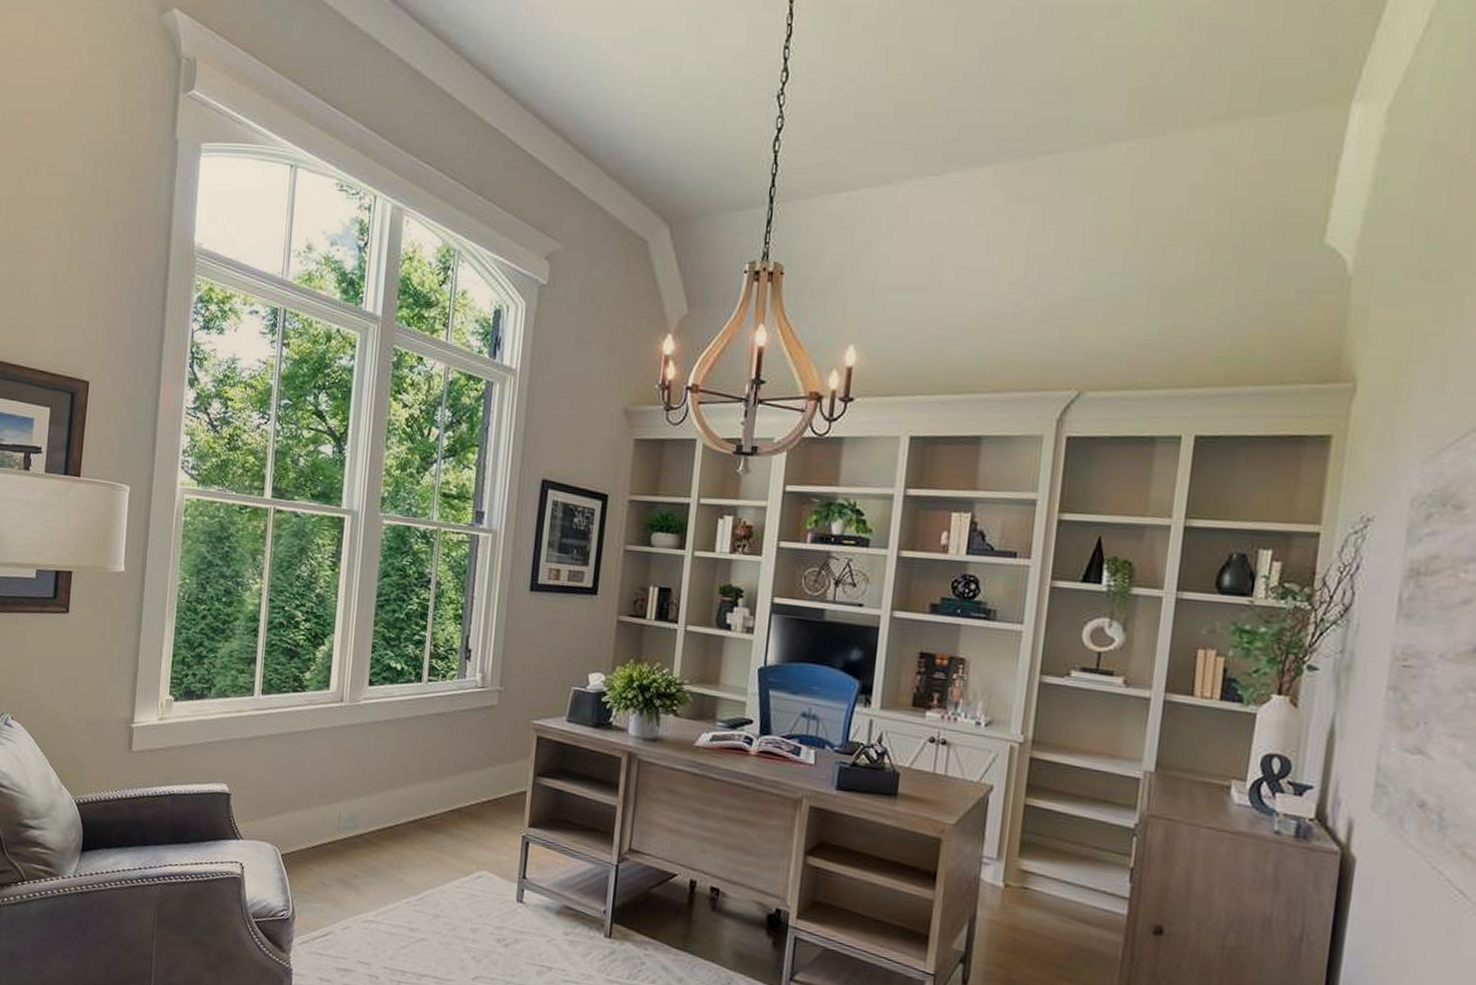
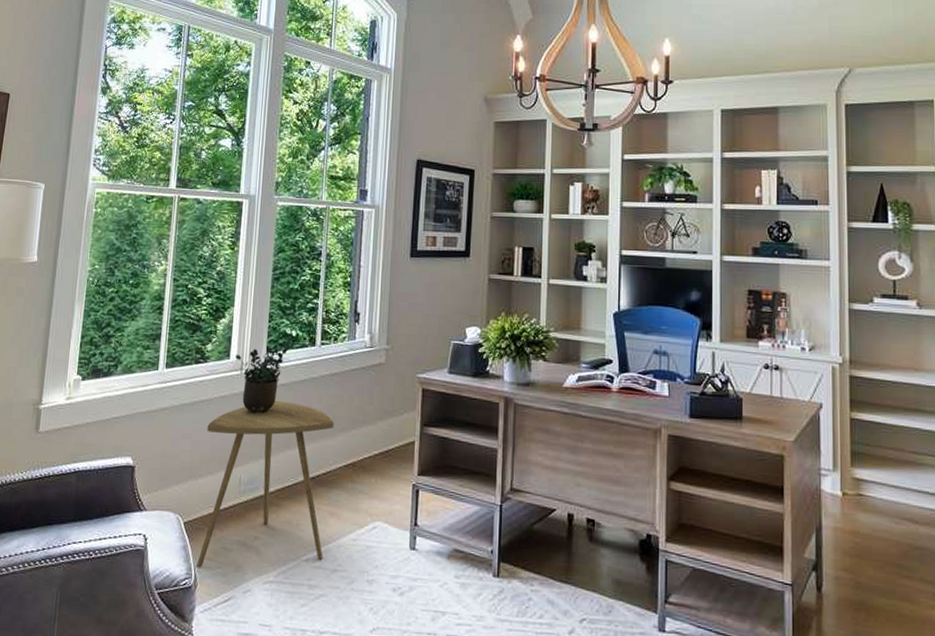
side table: none [294,736,440,904] -> present [197,400,334,568]
potted plant: none [335,663,397,750] -> present [235,330,292,414]

